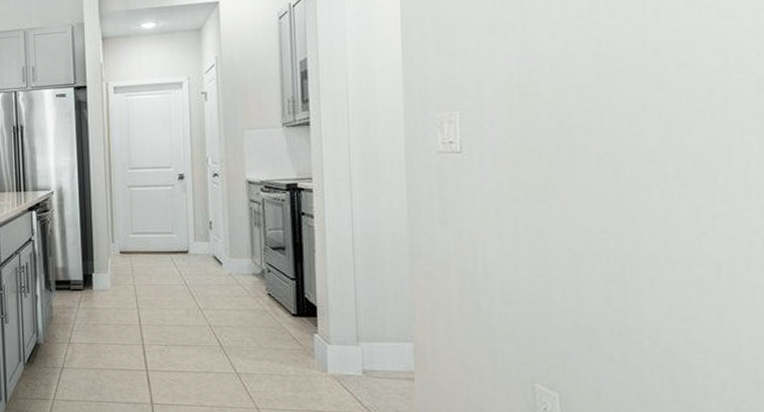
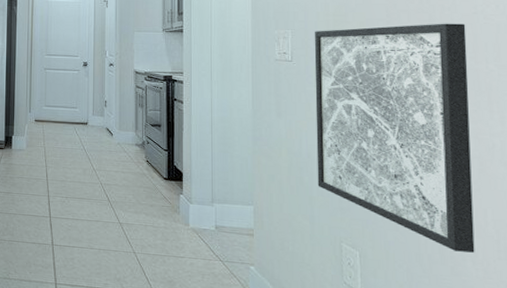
wall art: none [492,82,723,387] -> present [314,23,475,253]

